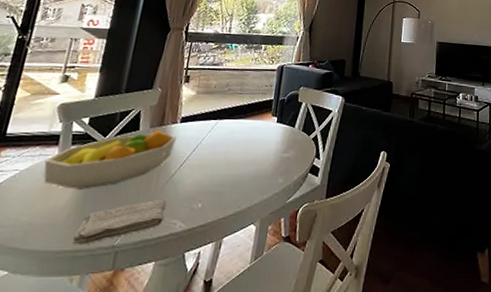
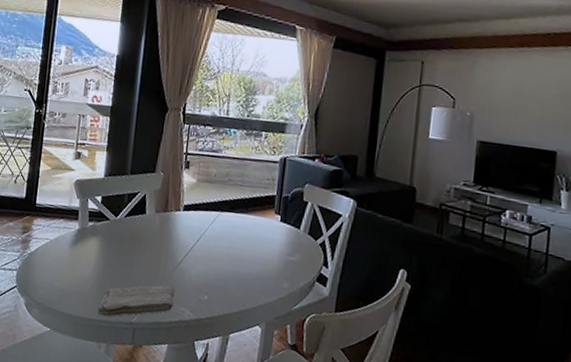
fruit bowl: present [44,130,178,189] -> none [68,215,181,265]

